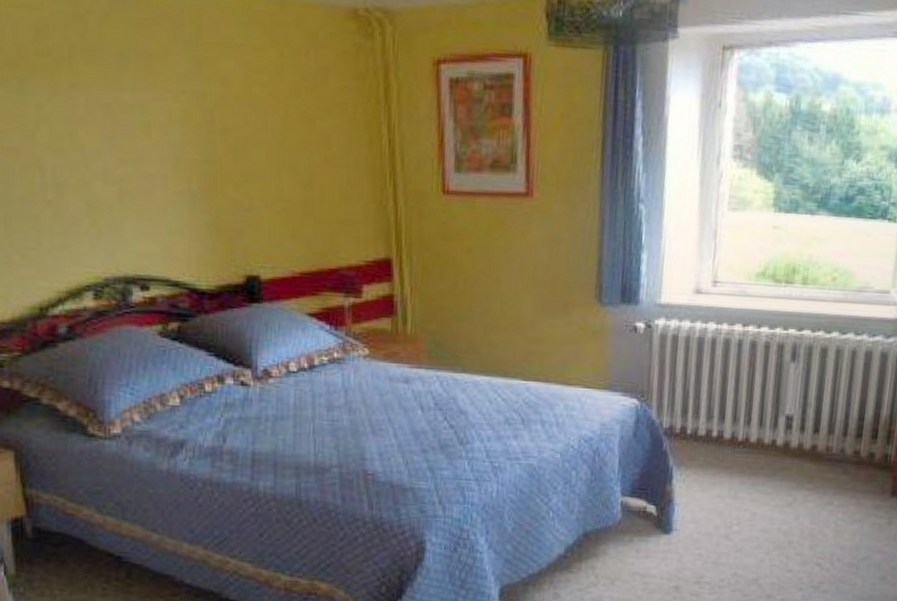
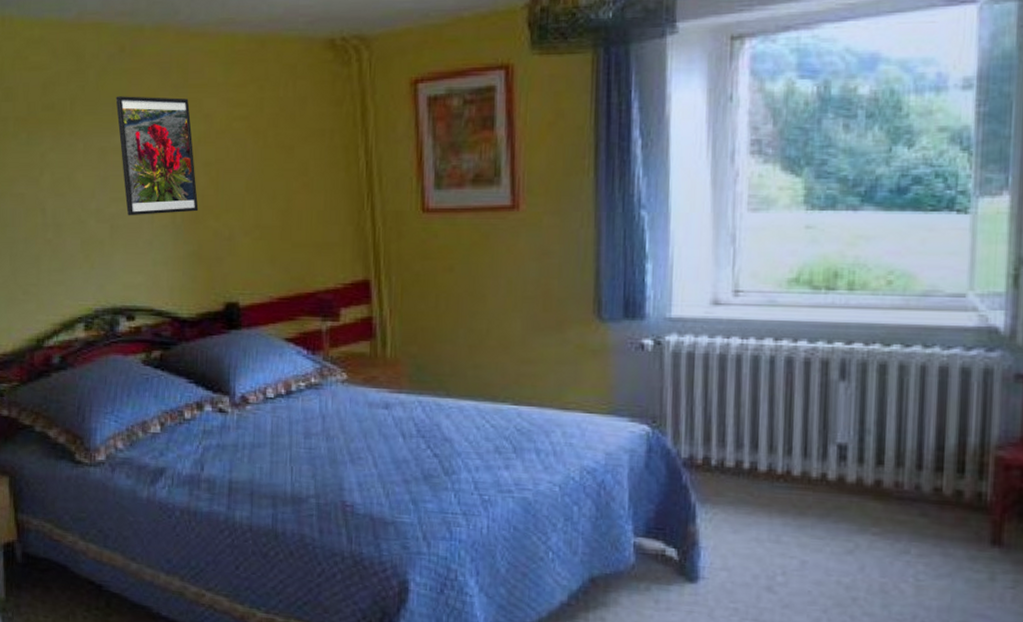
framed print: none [121,48,216,180] -> present [116,96,199,216]

